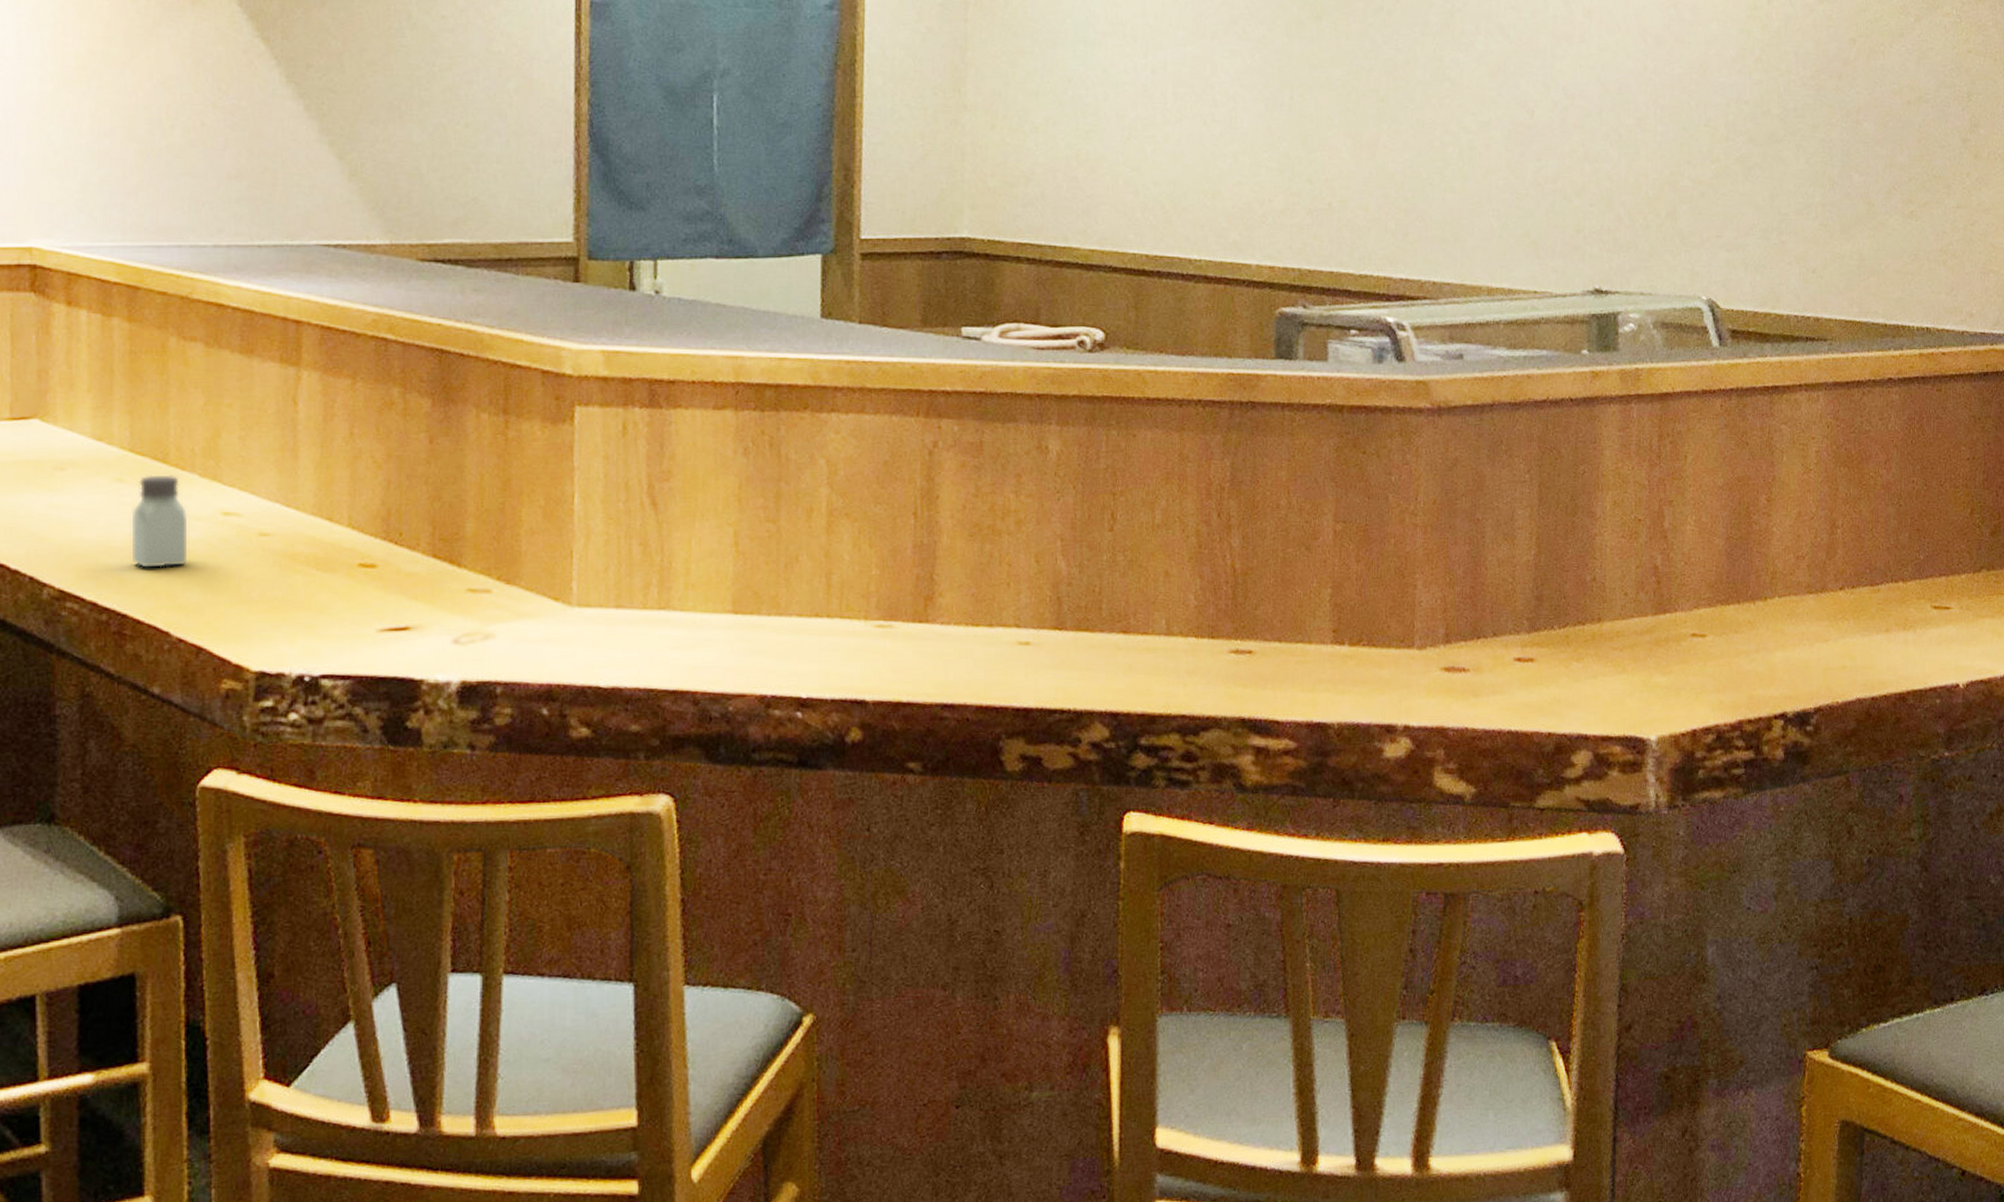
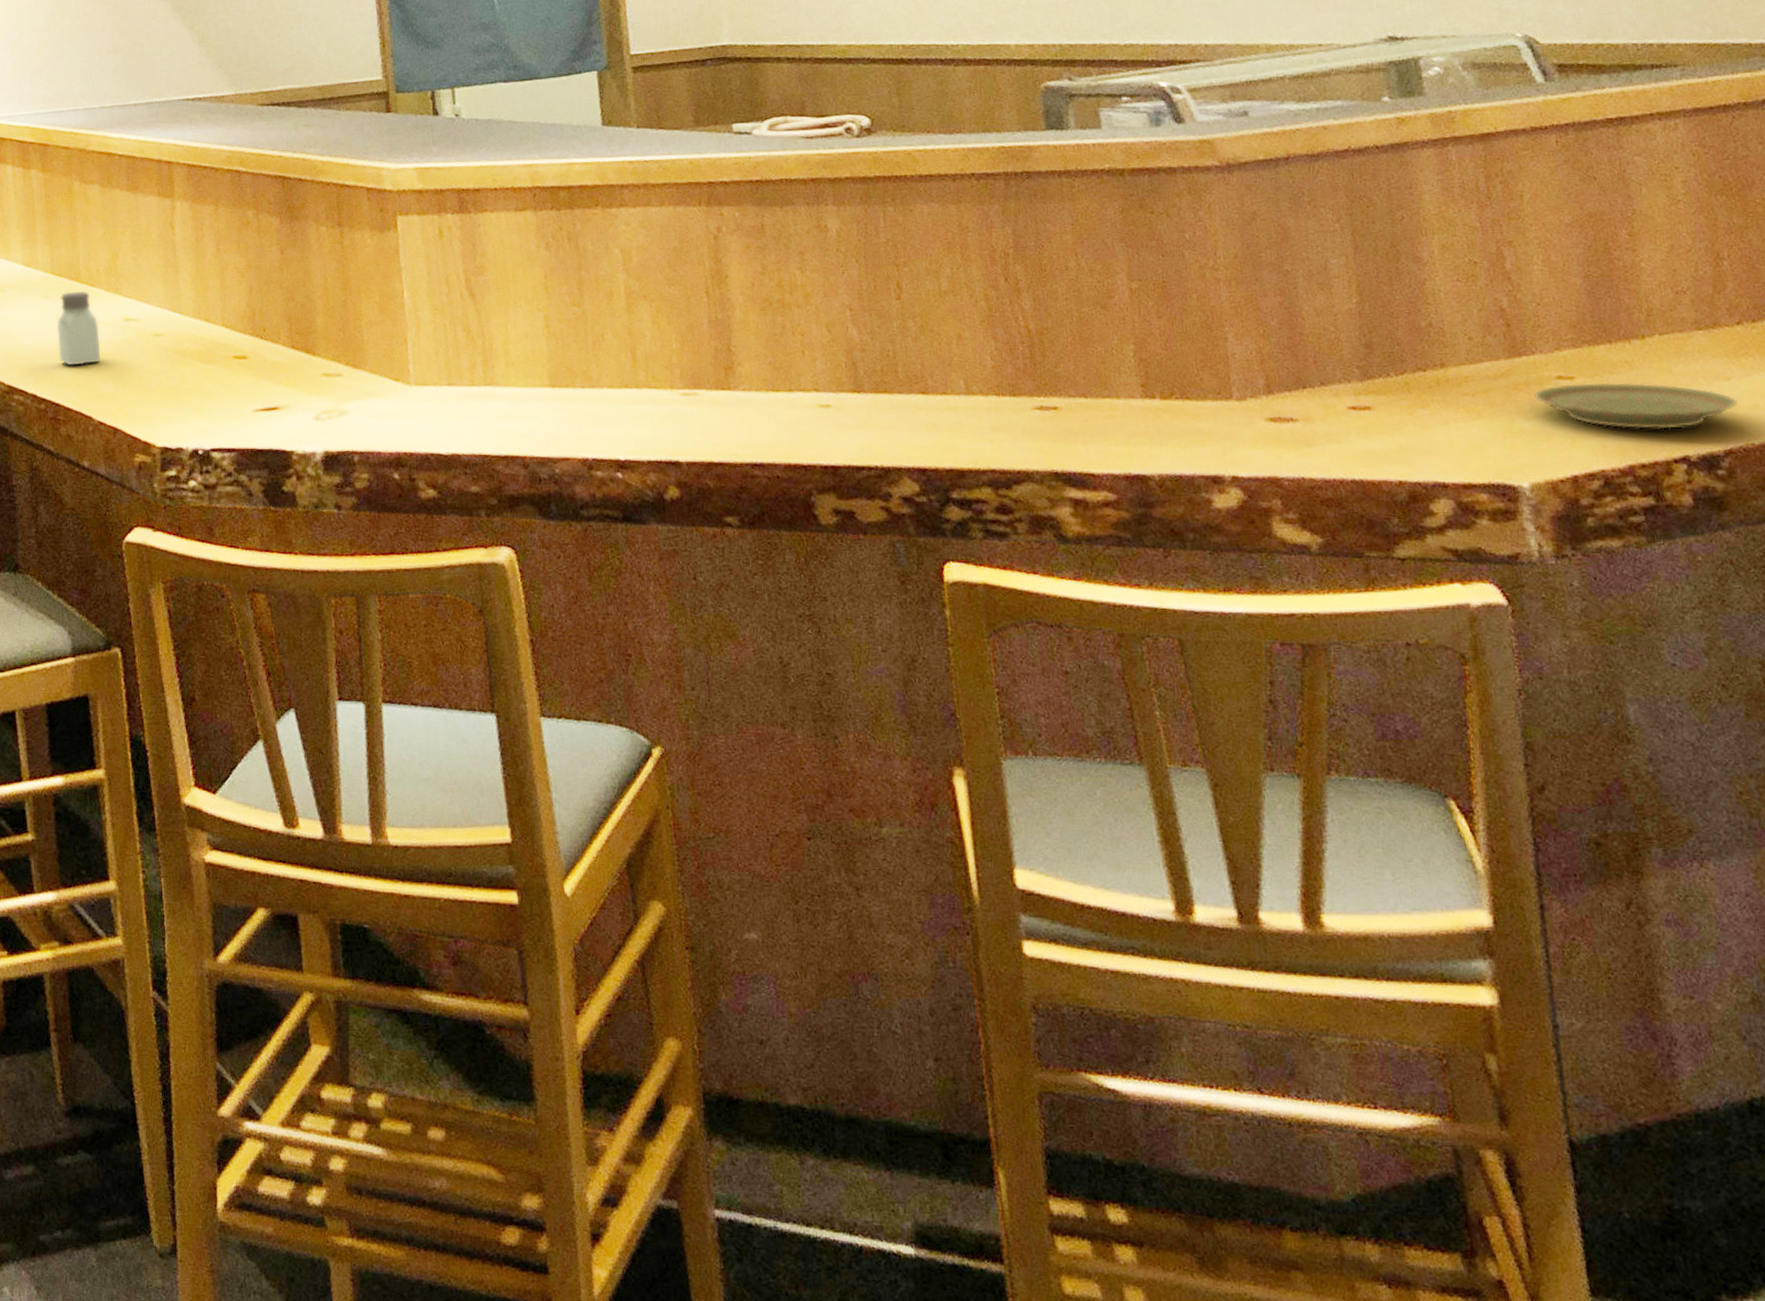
plate: none [1670,641,1831,687] -> present [1533,382,1738,430]

